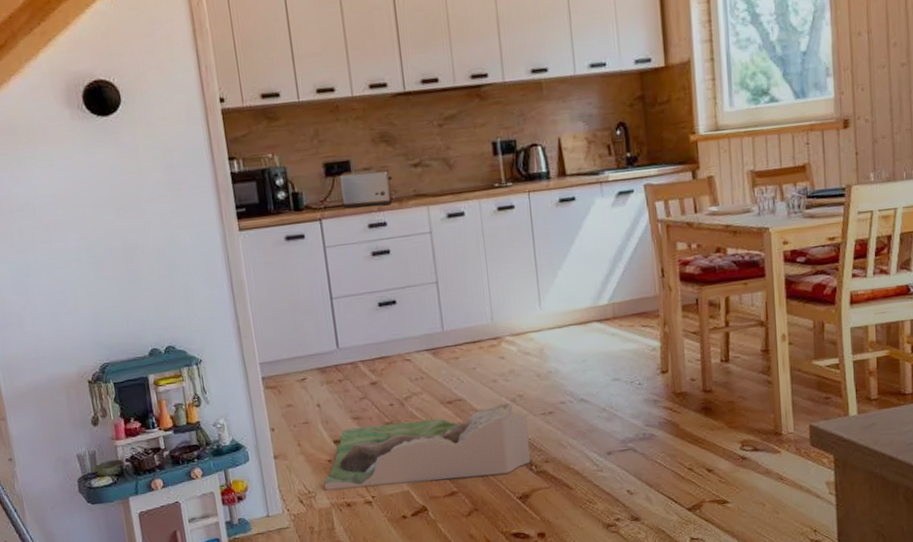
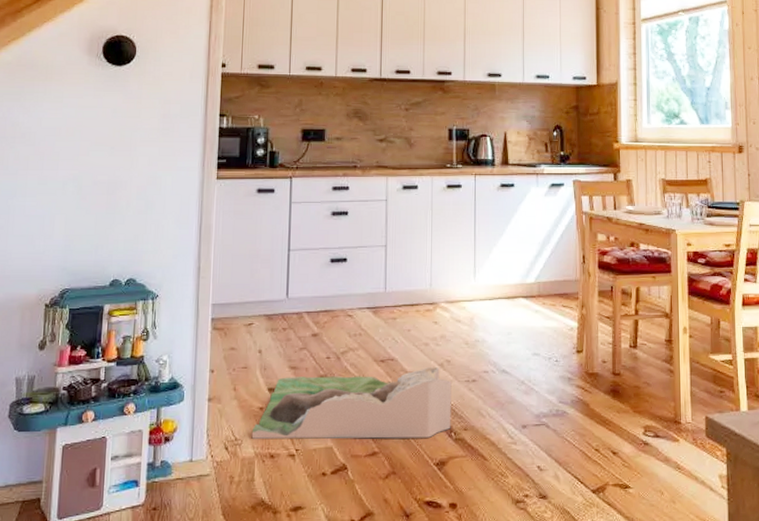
toaster: present [339,169,393,209] -> none [312,139,360,172]

